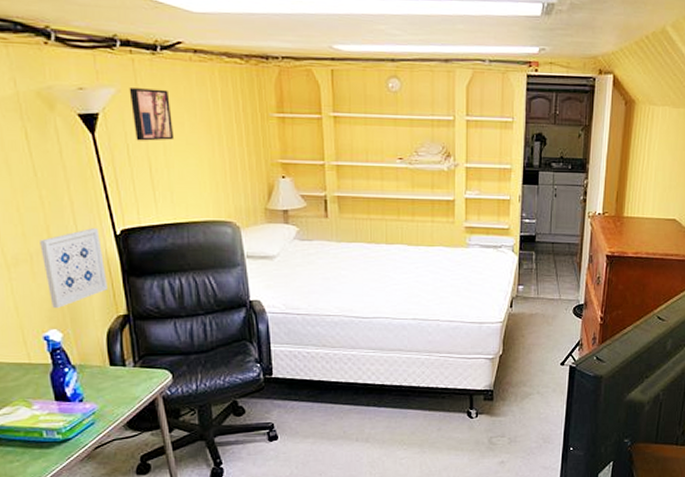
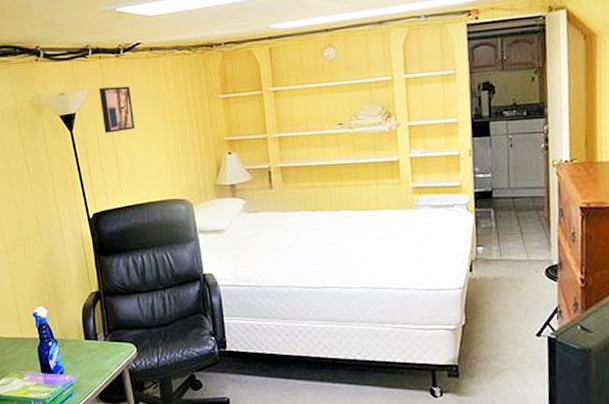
wall art: present [40,228,107,308] -> none [31,214,83,287]

